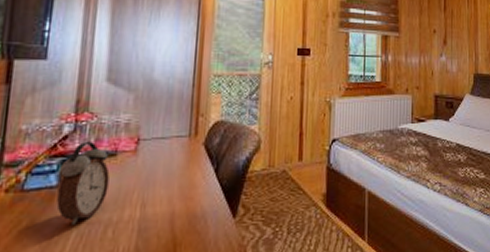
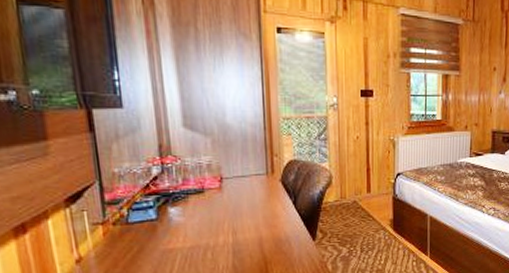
alarm clock: present [56,142,110,225] -> none [156,182,202,250]

